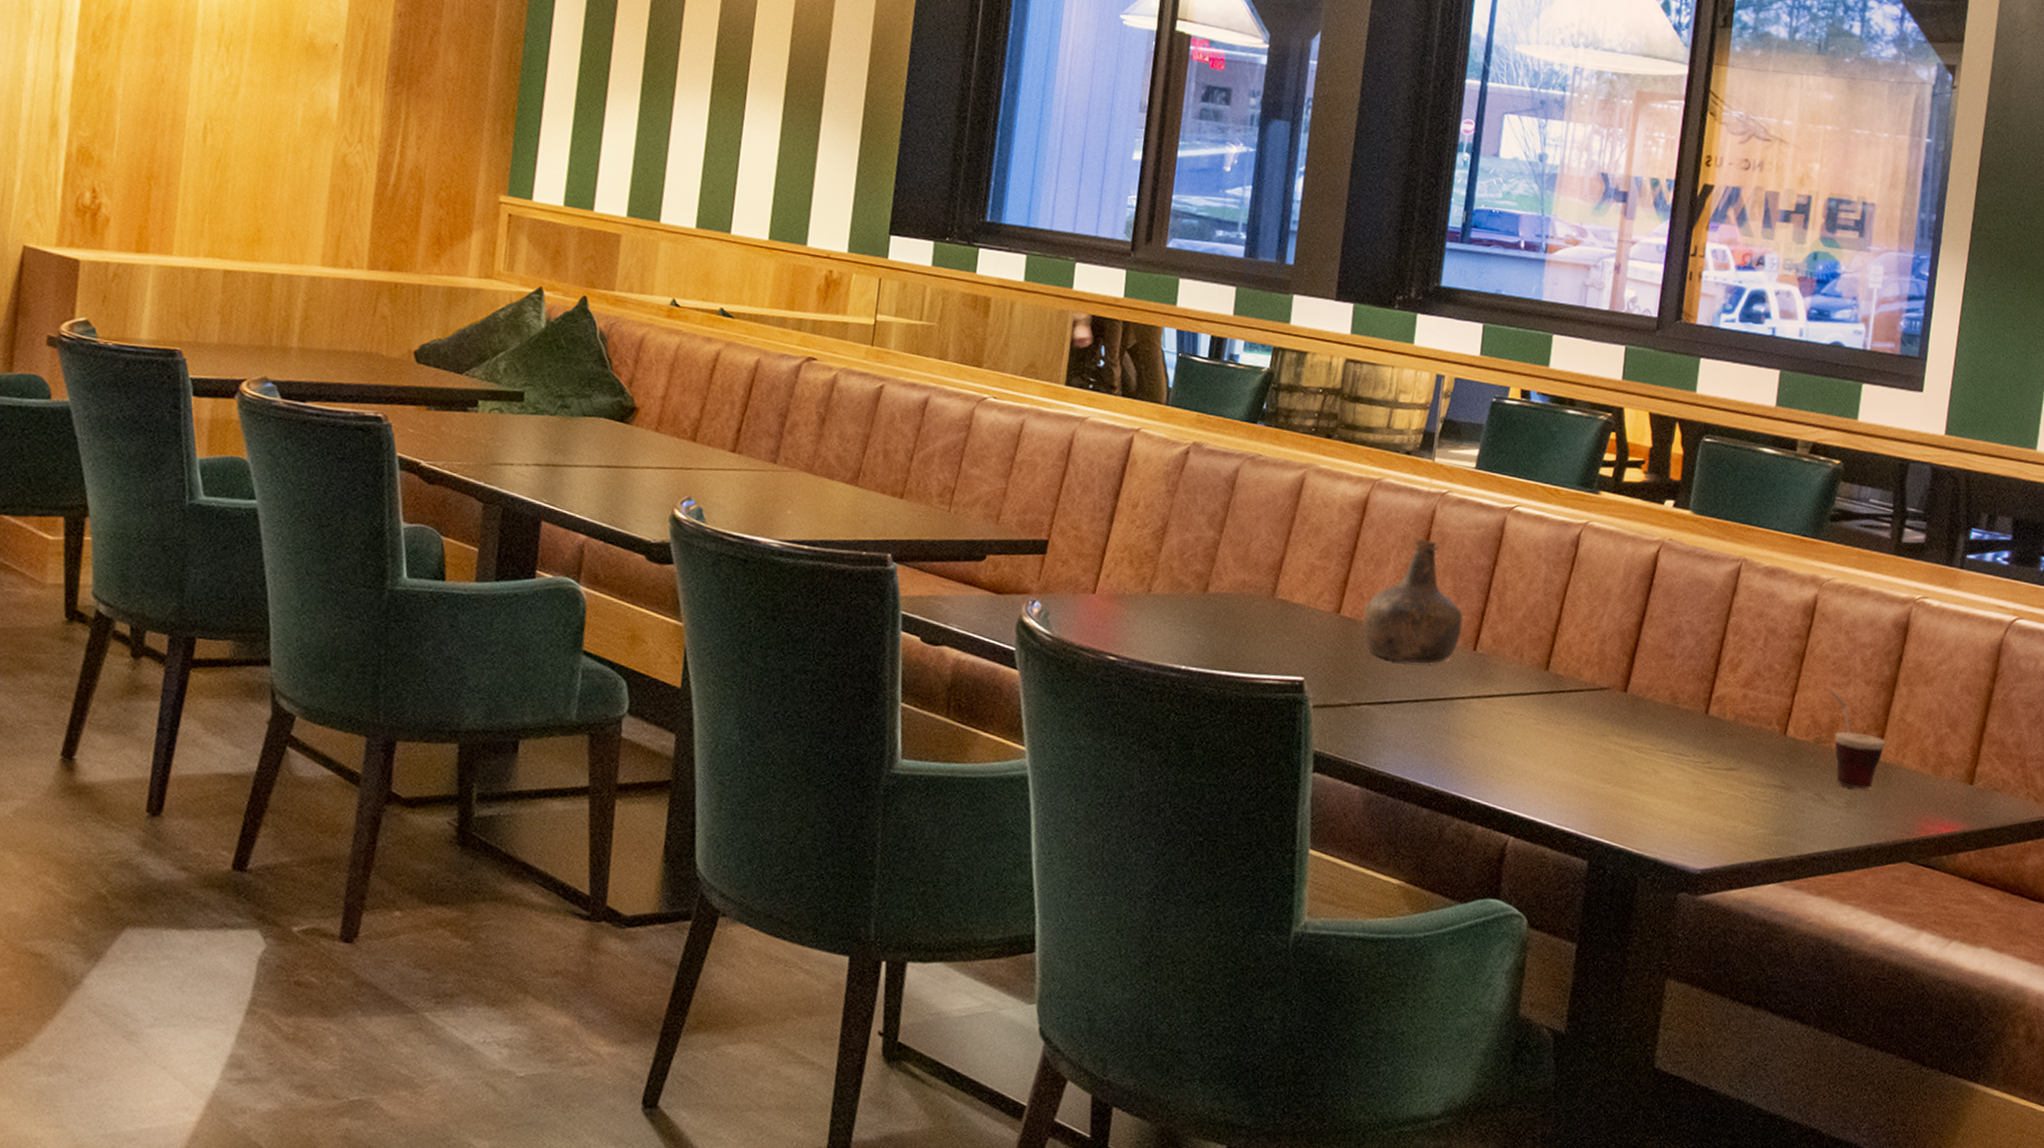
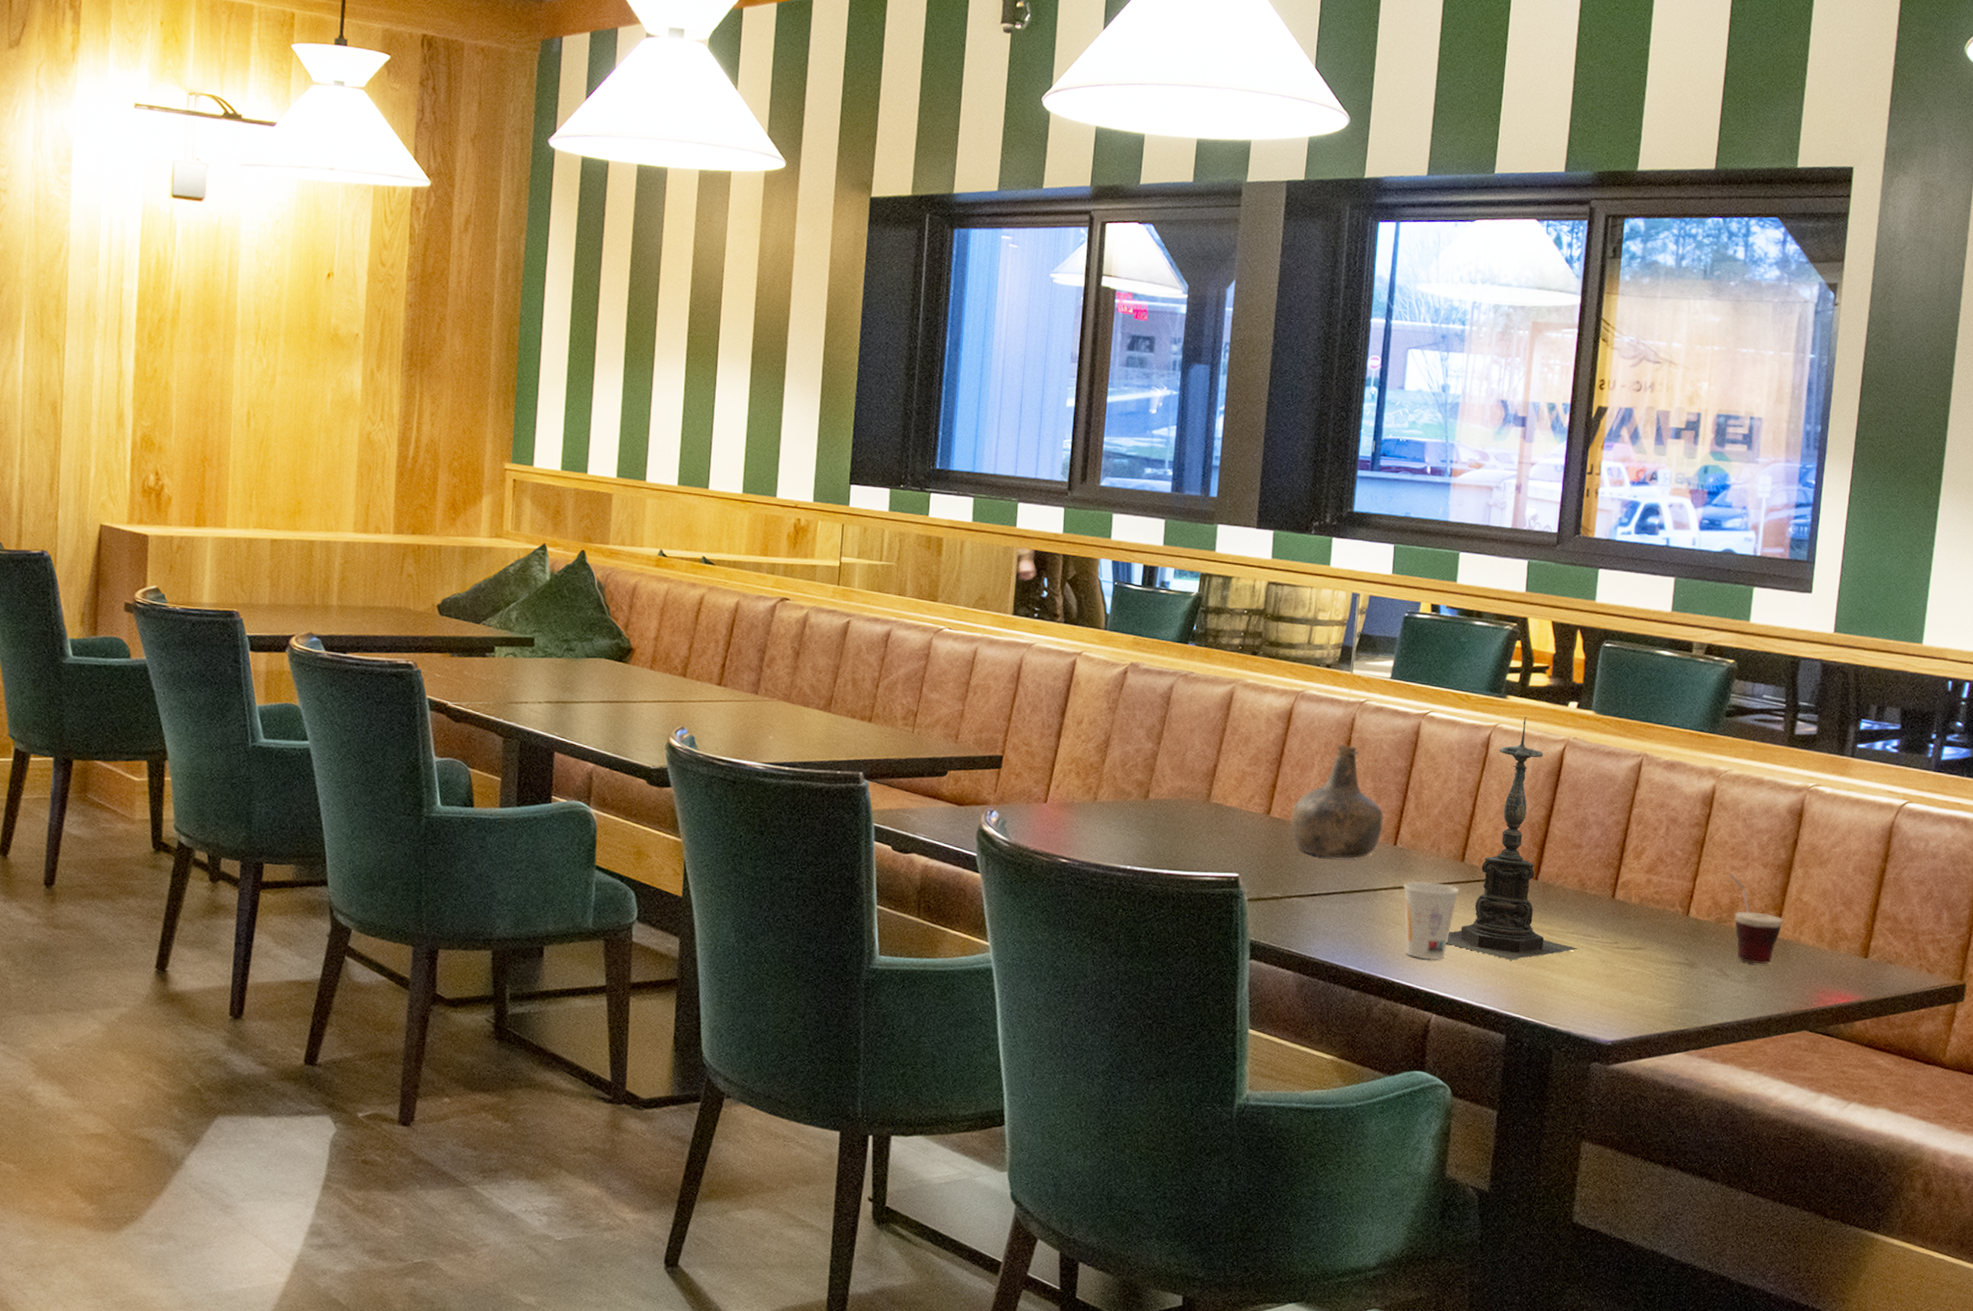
cup: none [1482,690,1542,777] -> present [1403,881,1459,959]
candle holder: none [1527,515,1669,779] -> present [1446,717,1579,960]

